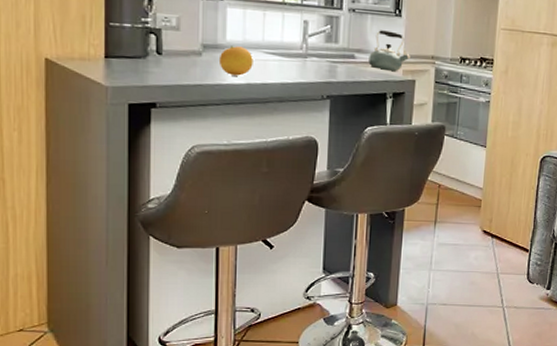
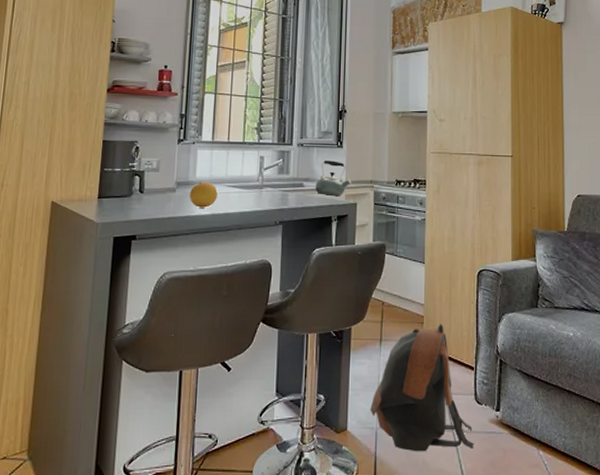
backpack: none [421,208,524,325] -> present [370,324,475,452]

